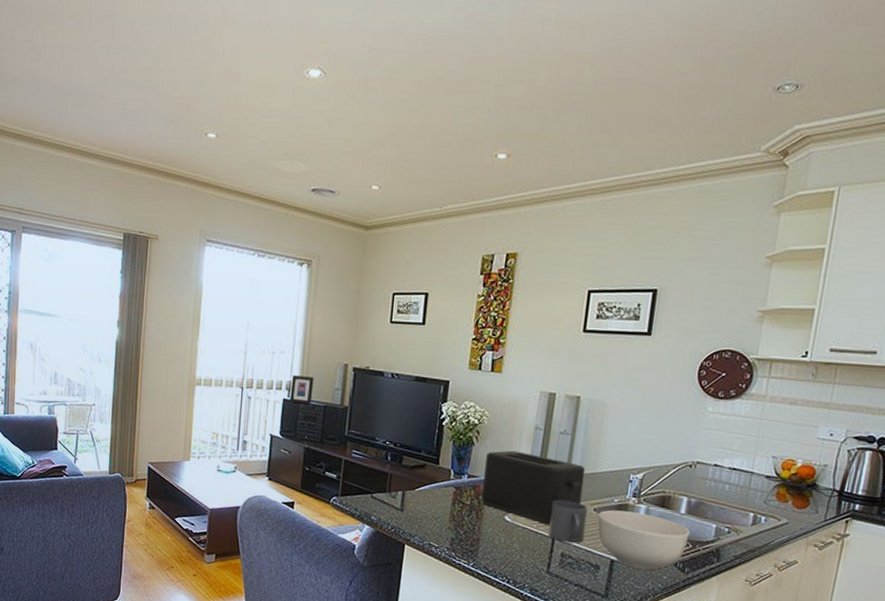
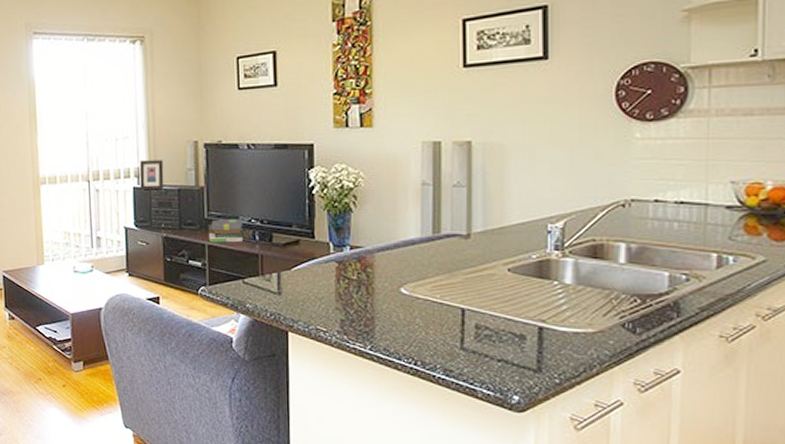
books: none [346,437,379,461] -> present [208,219,244,243]
toaster: present [482,450,586,524] -> none [369,212,491,293]
mug: present [548,499,588,543] -> none [455,263,501,311]
bowl: present [598,509,690,571] -> none [515,268,635,336]

